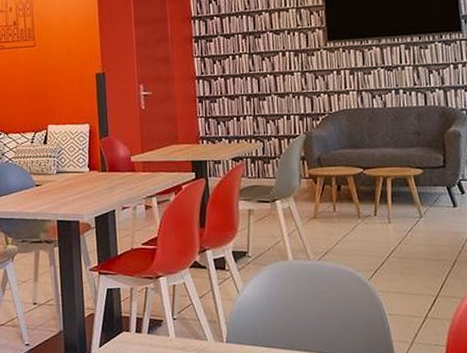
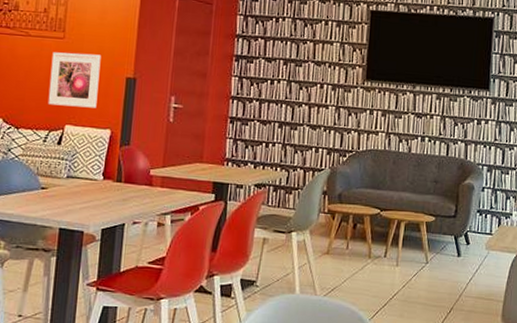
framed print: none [27,56,73,109] -> present [47,52,101,108]

